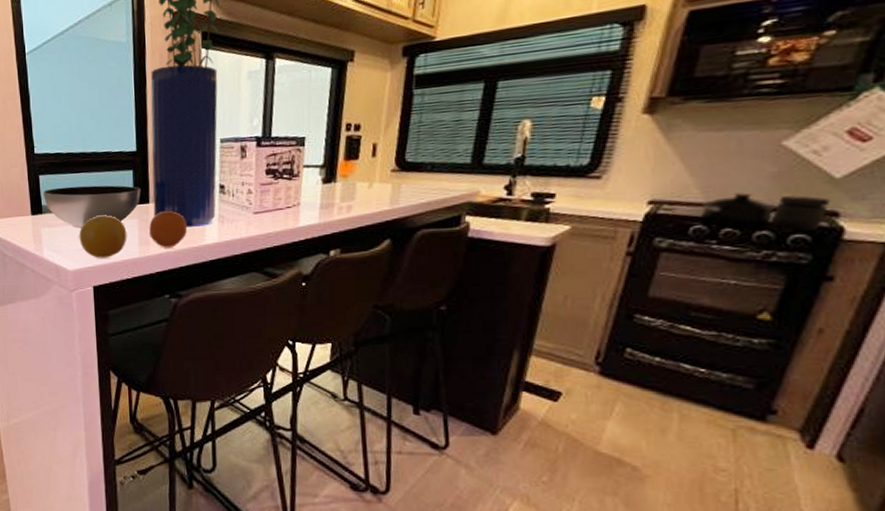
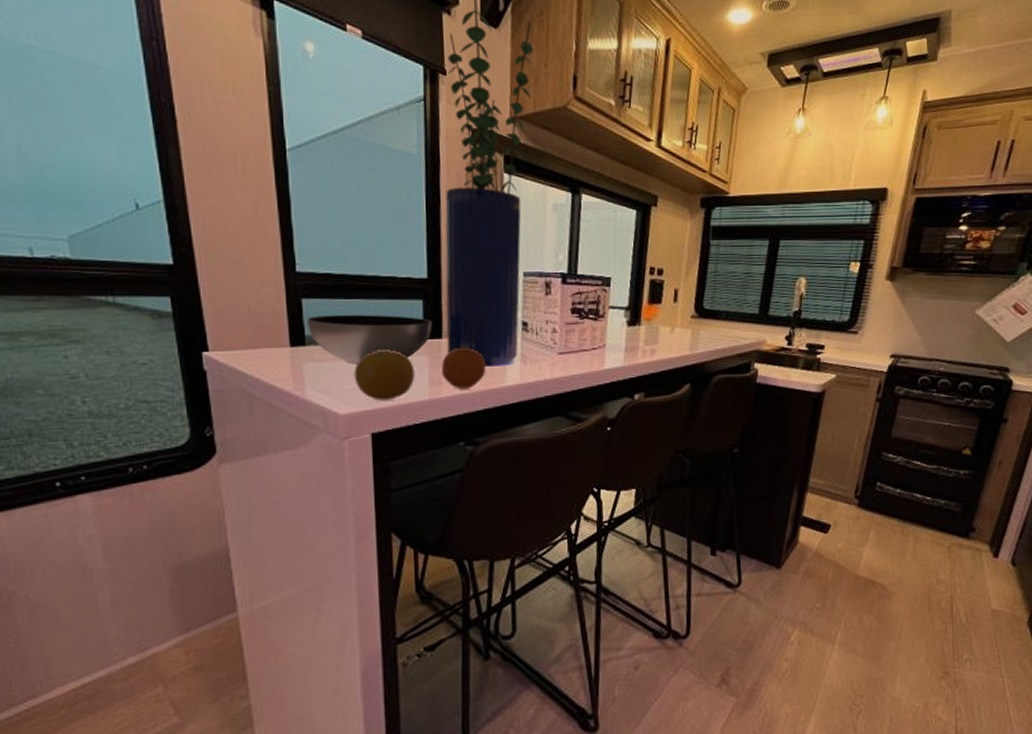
saucepan: present [700,192,778,231] -> none [925,350,974,382]
jar: present [769,195,831,231] -> none [968,354,1004,383]

